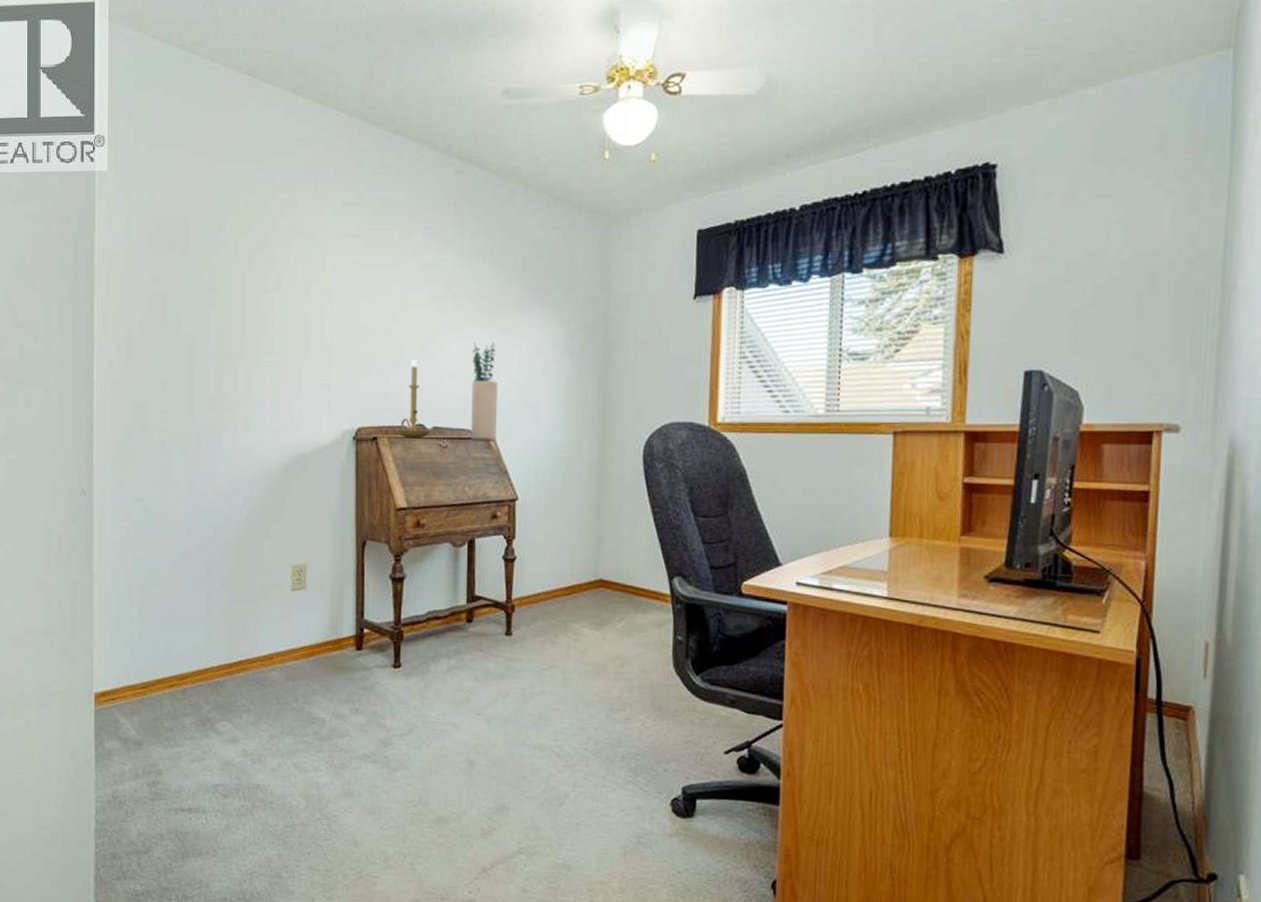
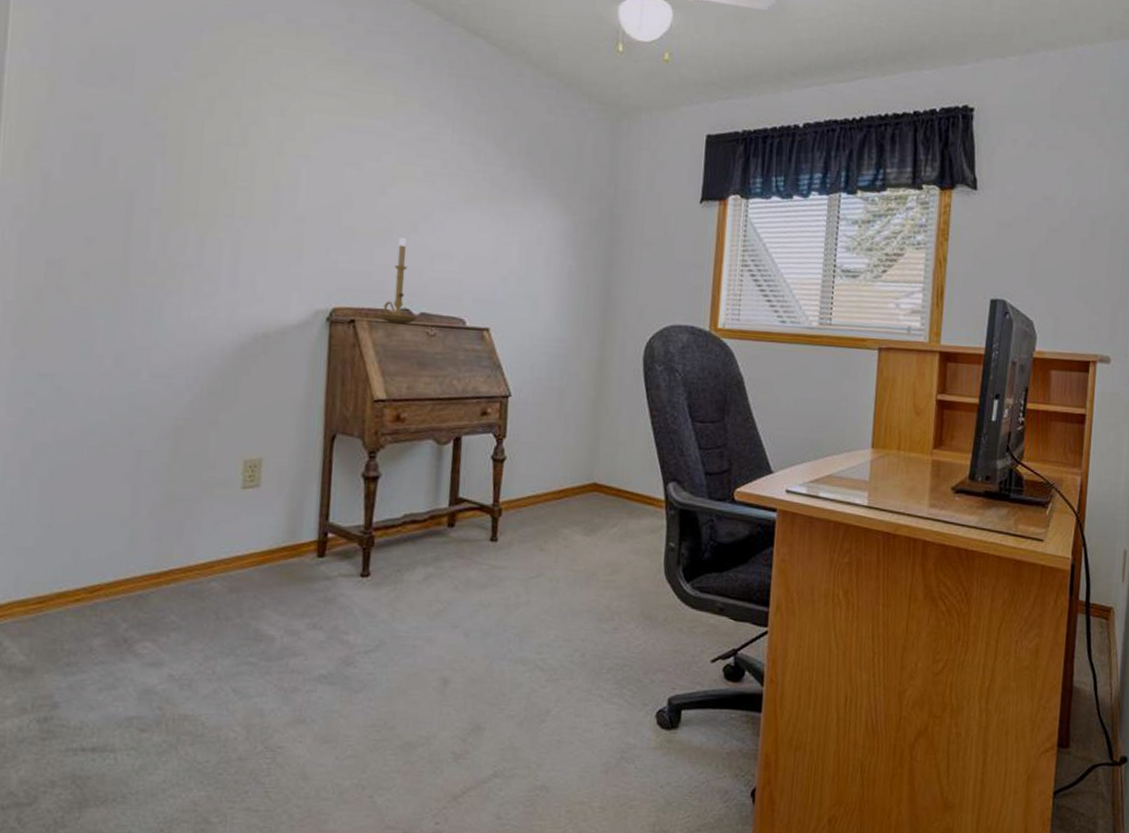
vase: present [471,342,498,442] -> none [462,225,495,333]

